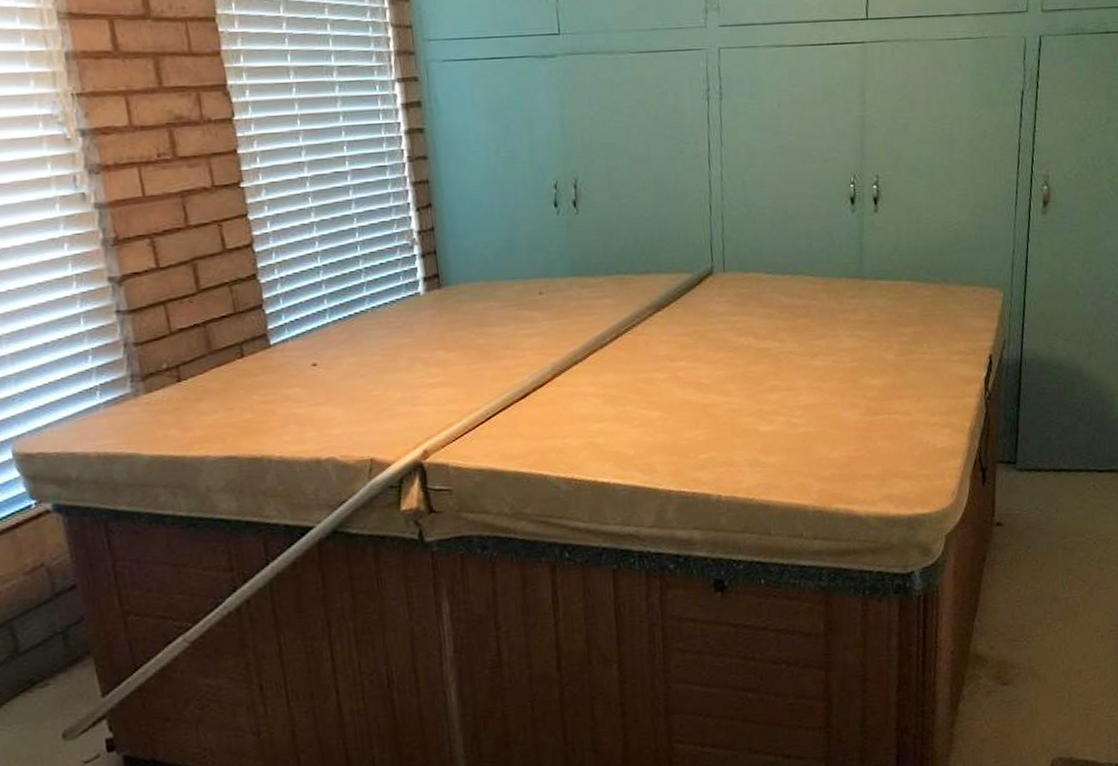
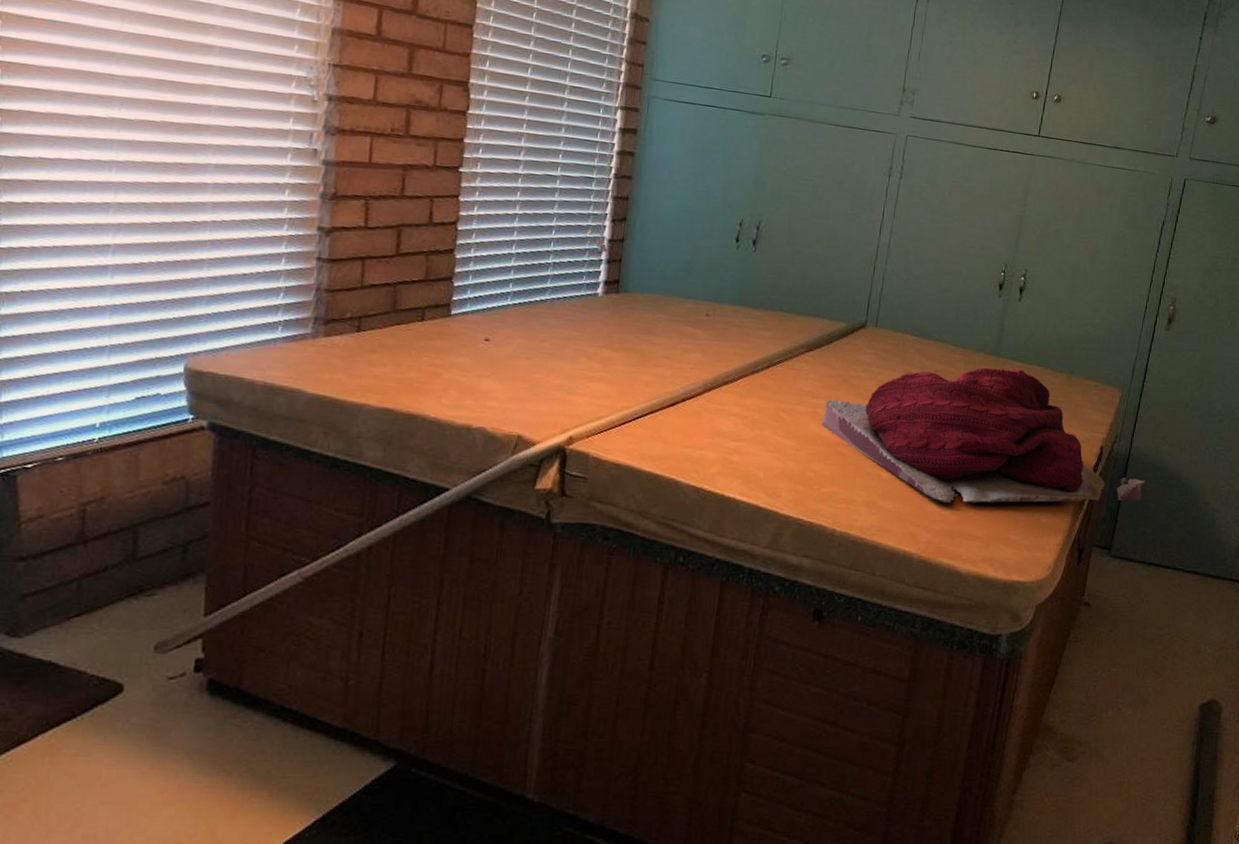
towel: none [684,288,1042,447] -> present [821,367,1145,503]

